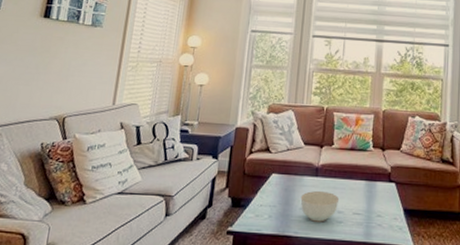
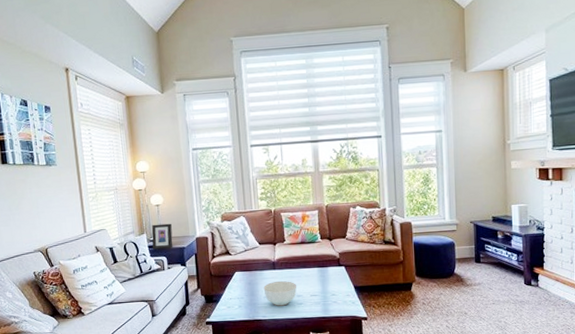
picture frame: none [184,106,212,136] -> present [151,223,173,249]

